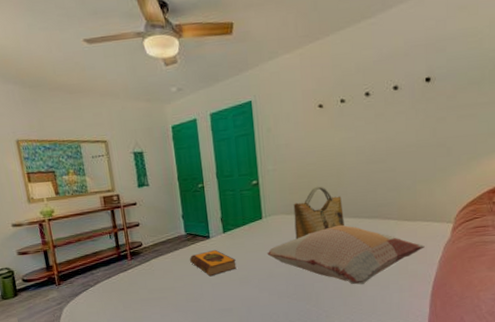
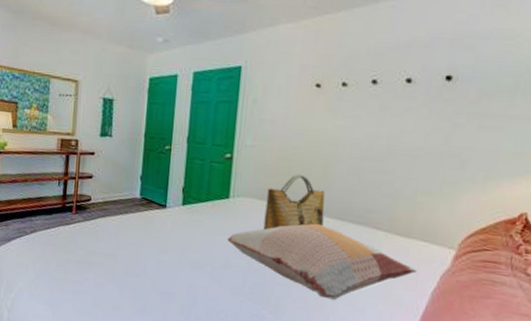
hardback book: present [190,249,237,277] -> none [139,221,190,252]

